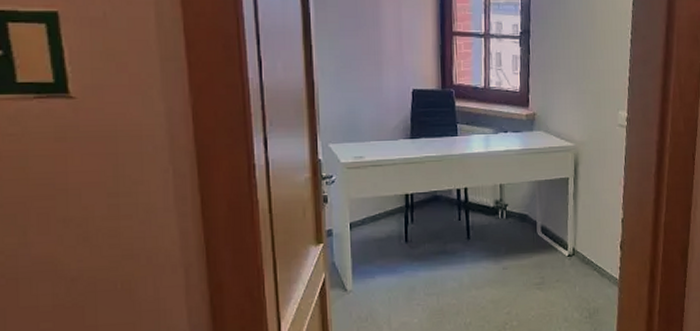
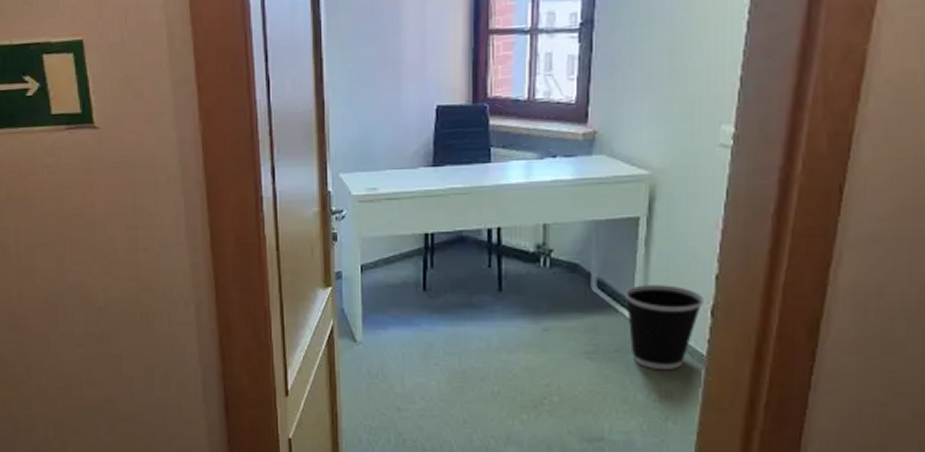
wastebasket: none [561,228,615,293] -> present [624,285,703,369]

